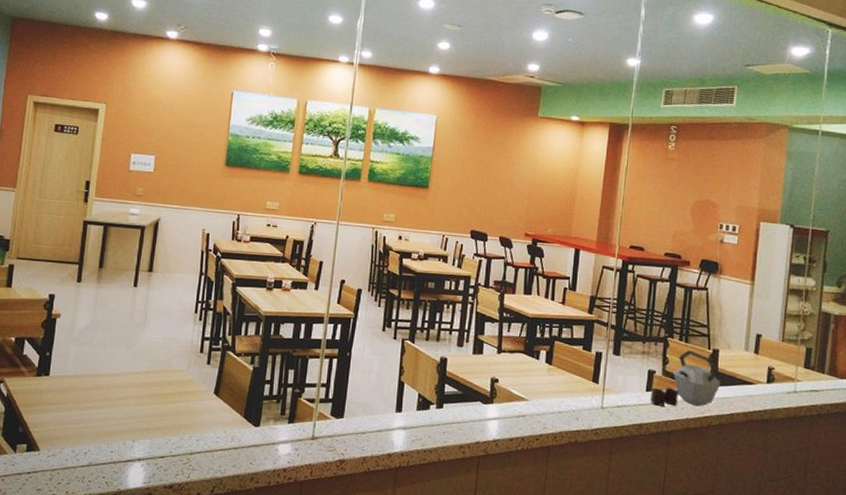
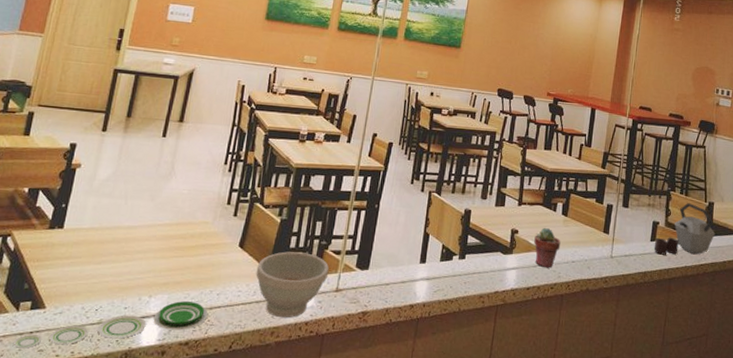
plate: none [13,446,189,487] -> present [13,301,208,349]
bowl: none [232,399,304,465] -> present [256,251,329,318]
potted succulent: none [516,377,546,419] -> present [534,228,561,268]

